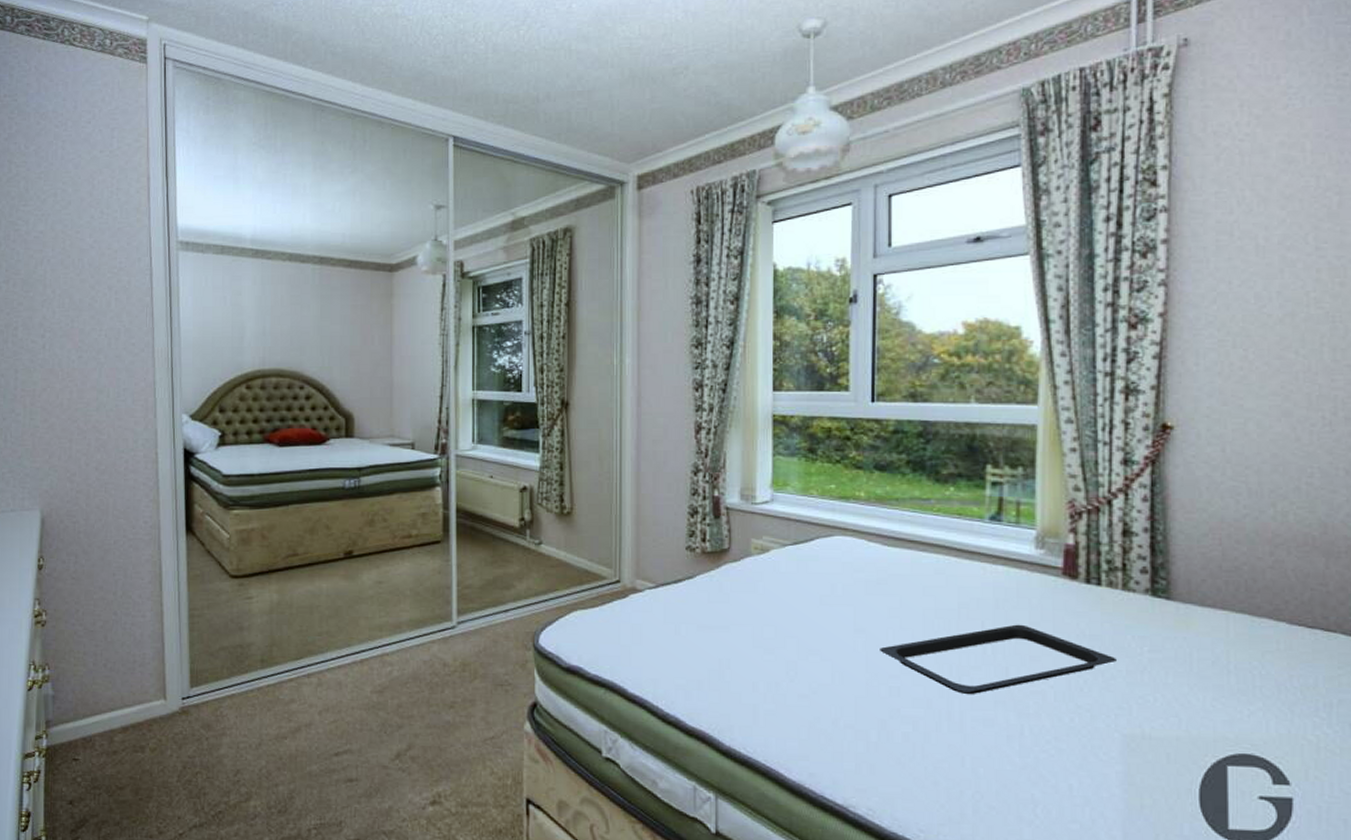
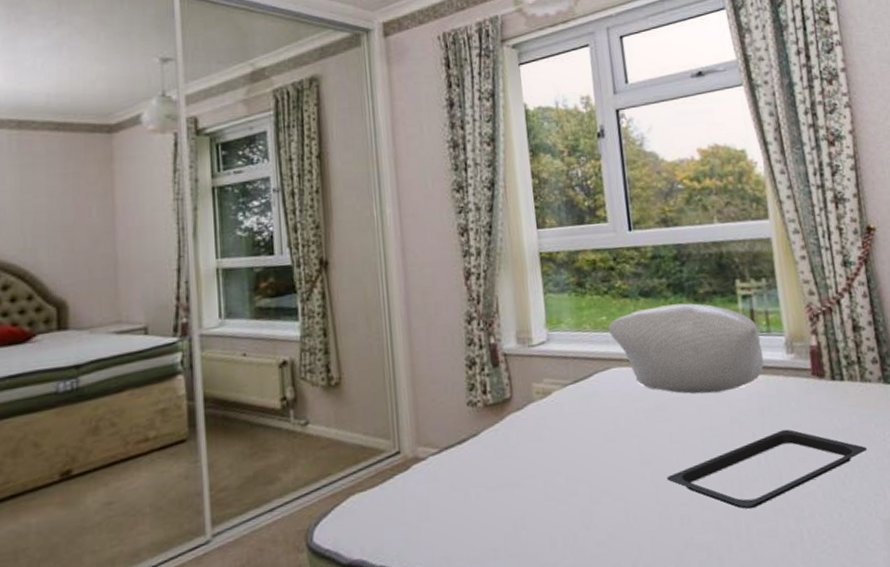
pillow: none [836,482,1007,576] -> present [607,303,764,394]

